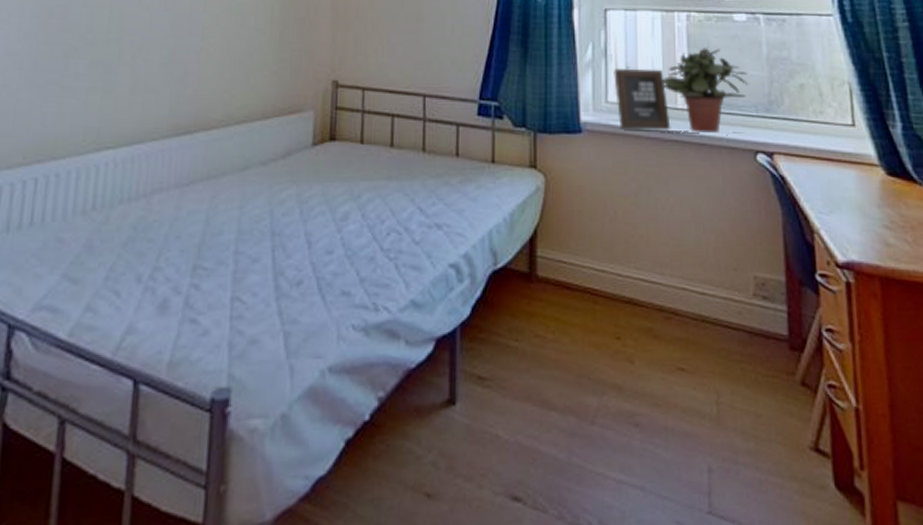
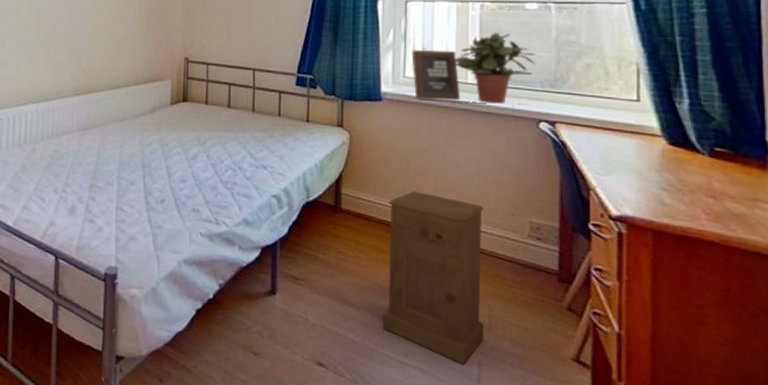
nightstand: none [593,247,712,474] -> present [383,191,484,365]

